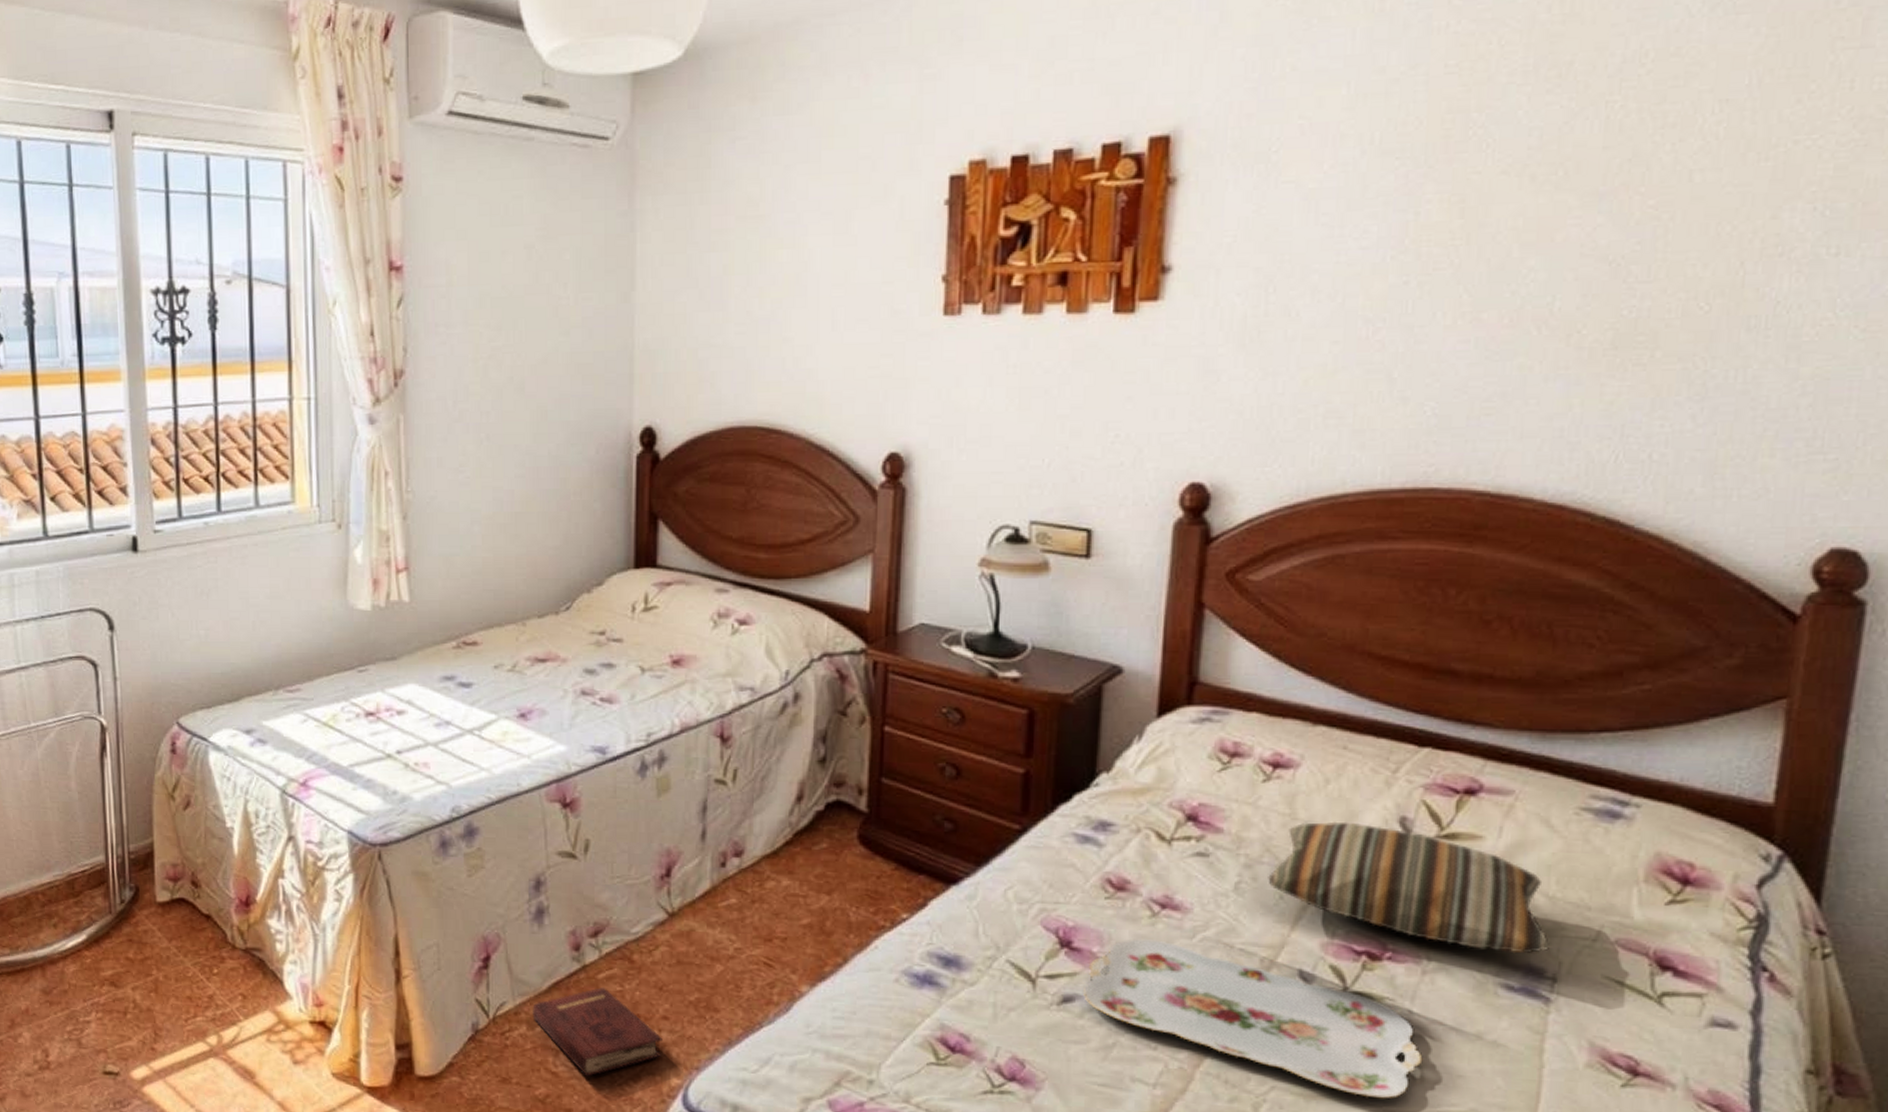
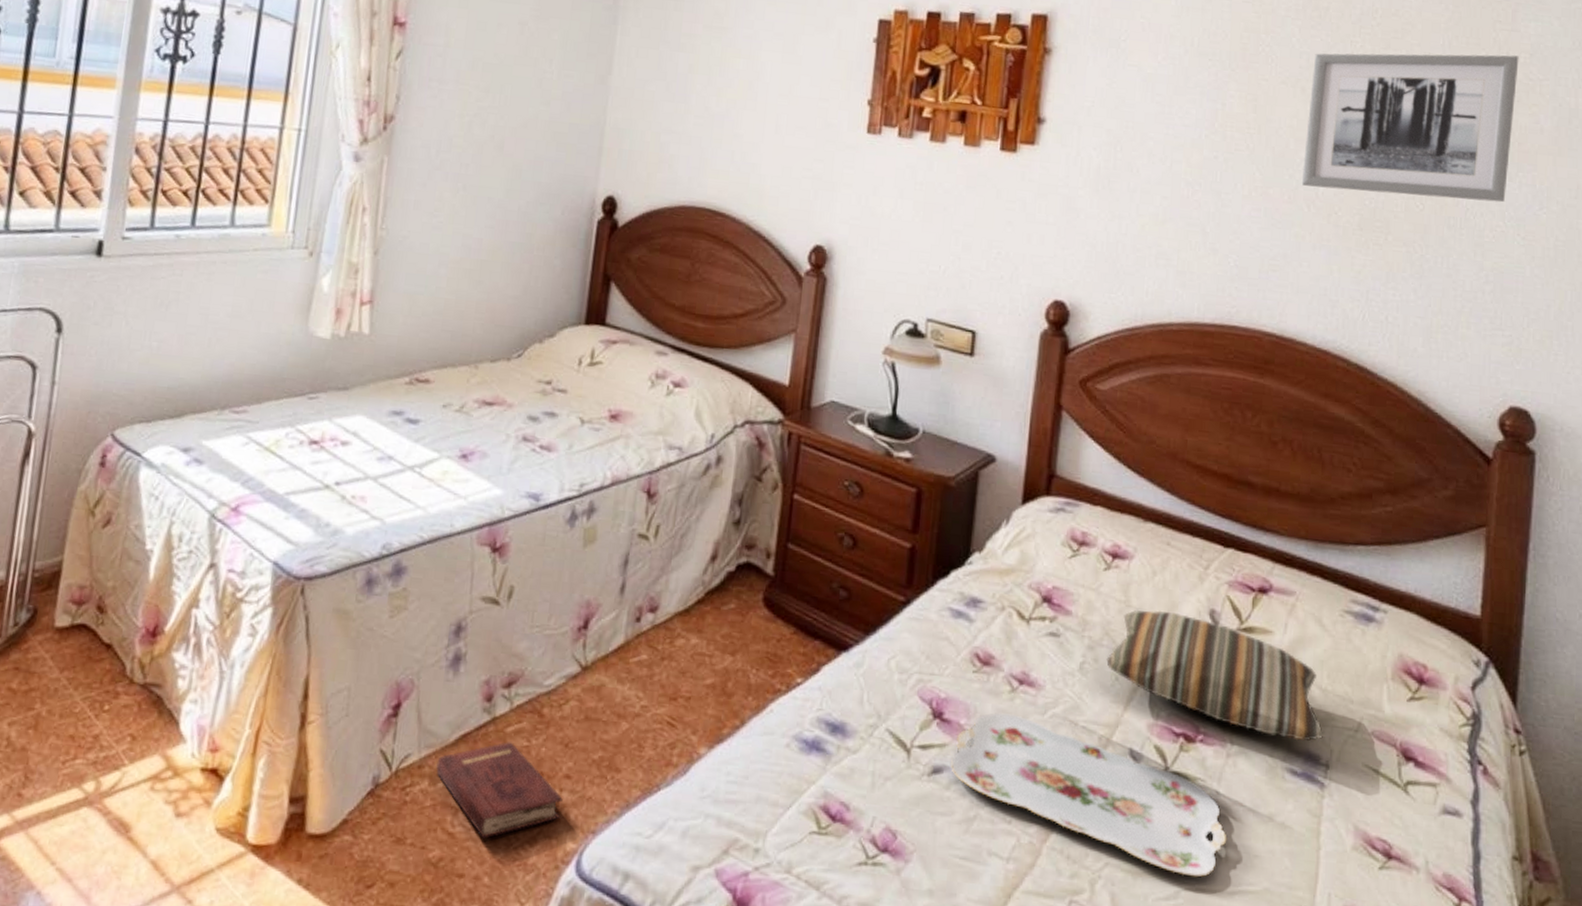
wall art: none [1528,82,1871,302] -> present [1301,53,1519,203]

